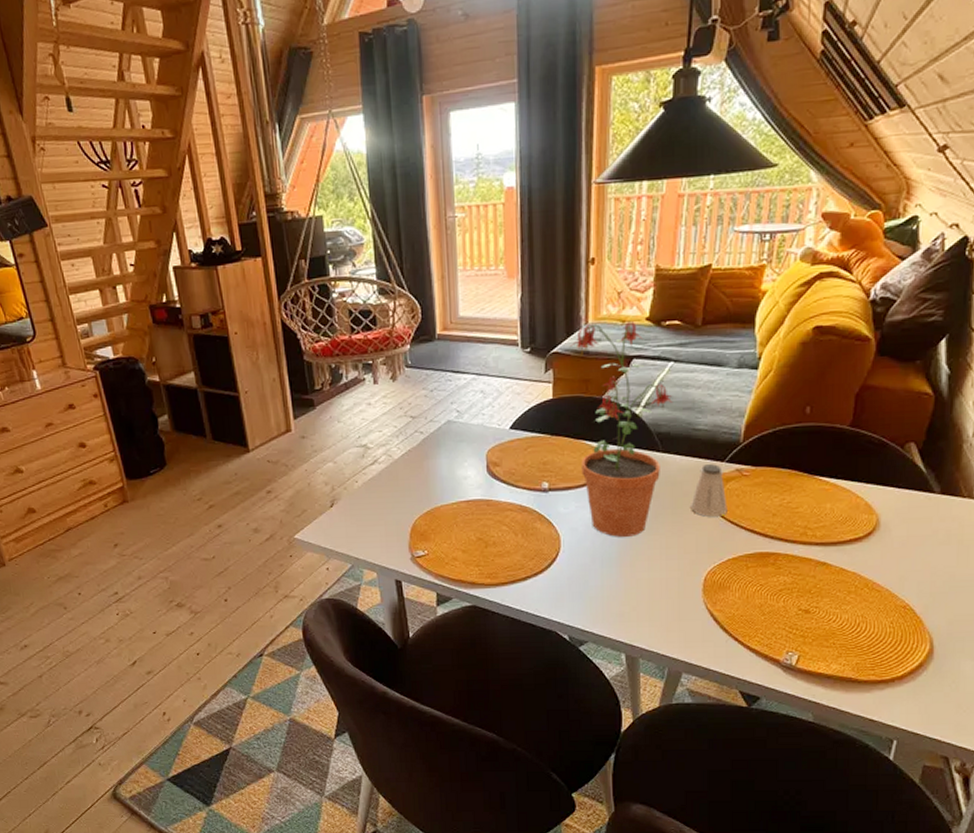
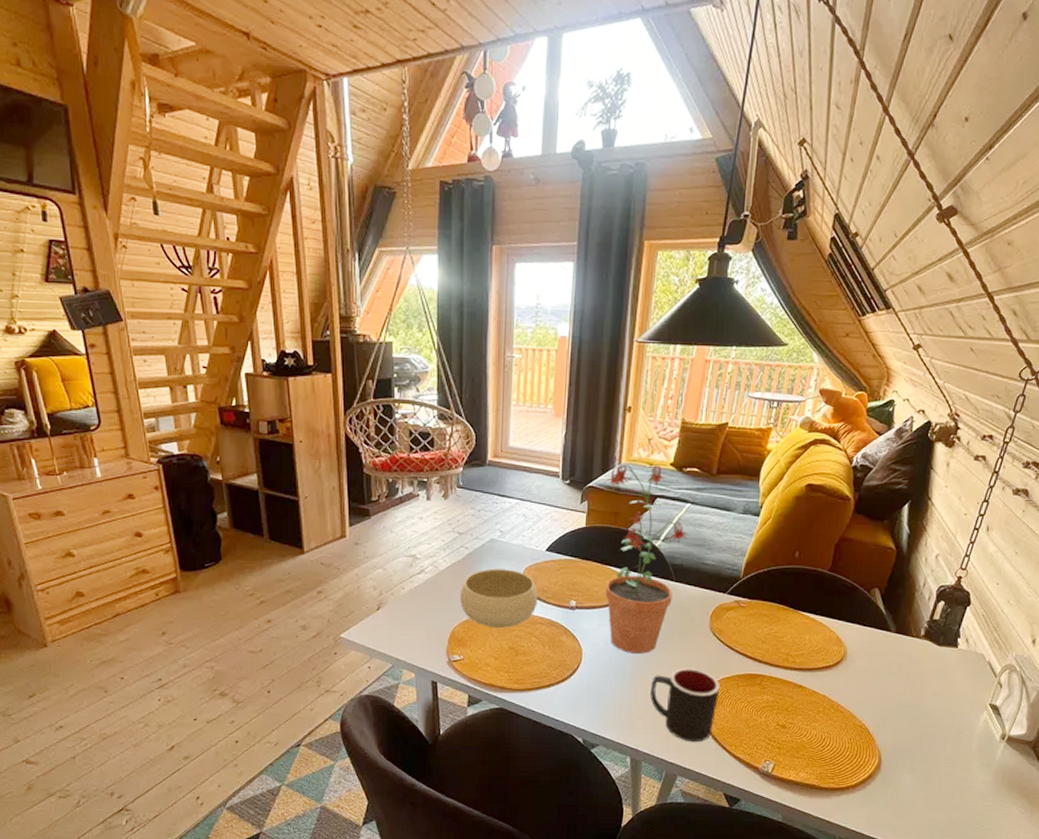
bowl: none [419,452,505,518] -> present [460,568,538,628]
mug: none [642,550,726,634] -> present [649,668,720,743]
saltshaker: present [689,464,727,518] -> none [694,595,726,642]

